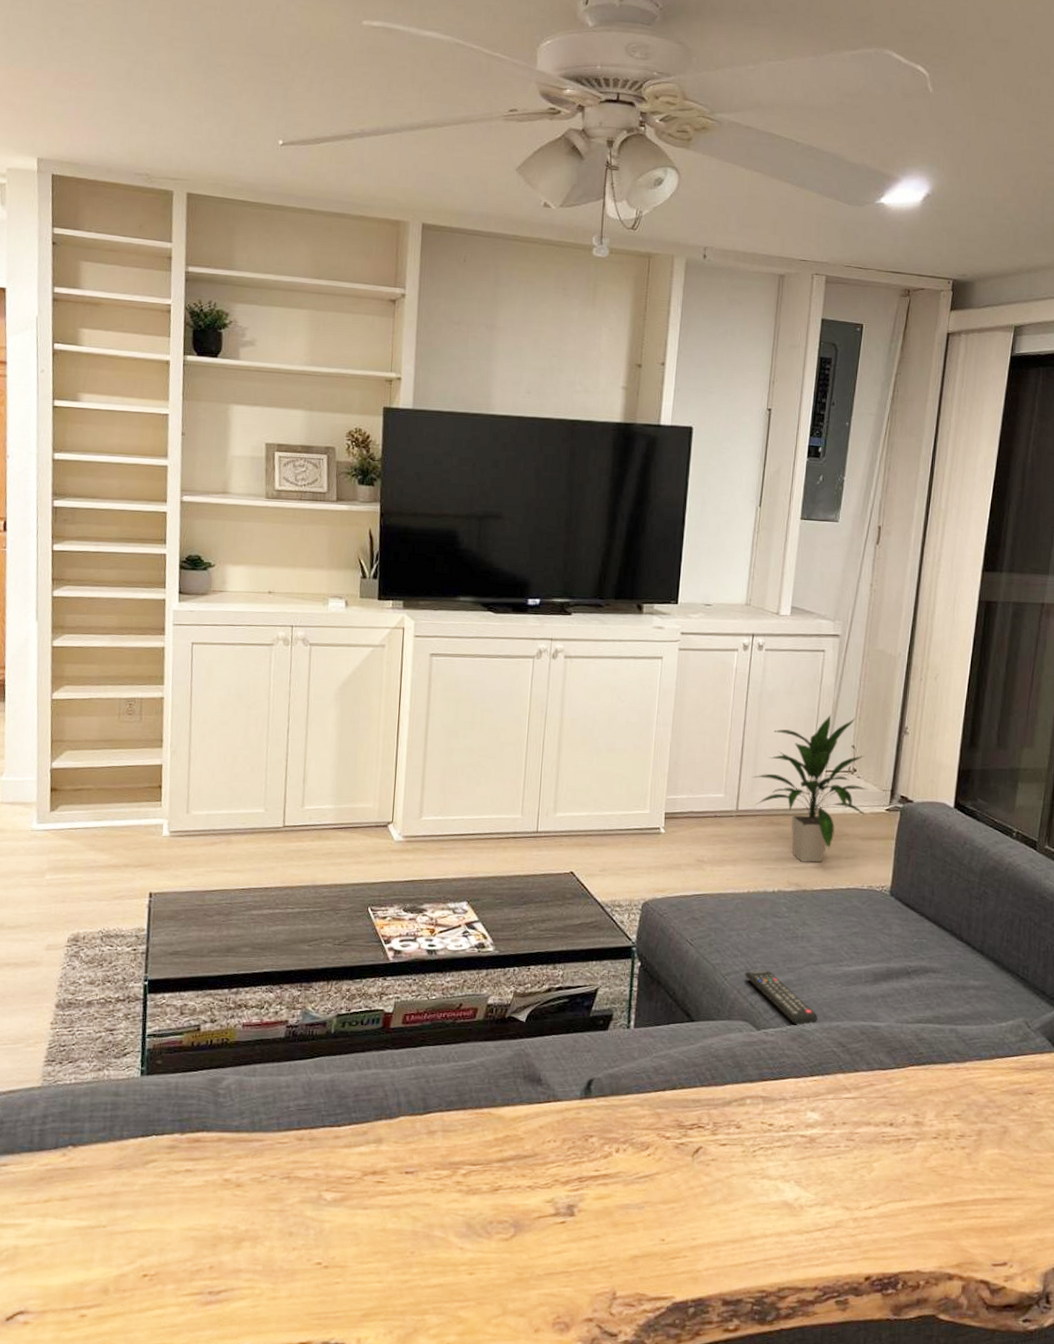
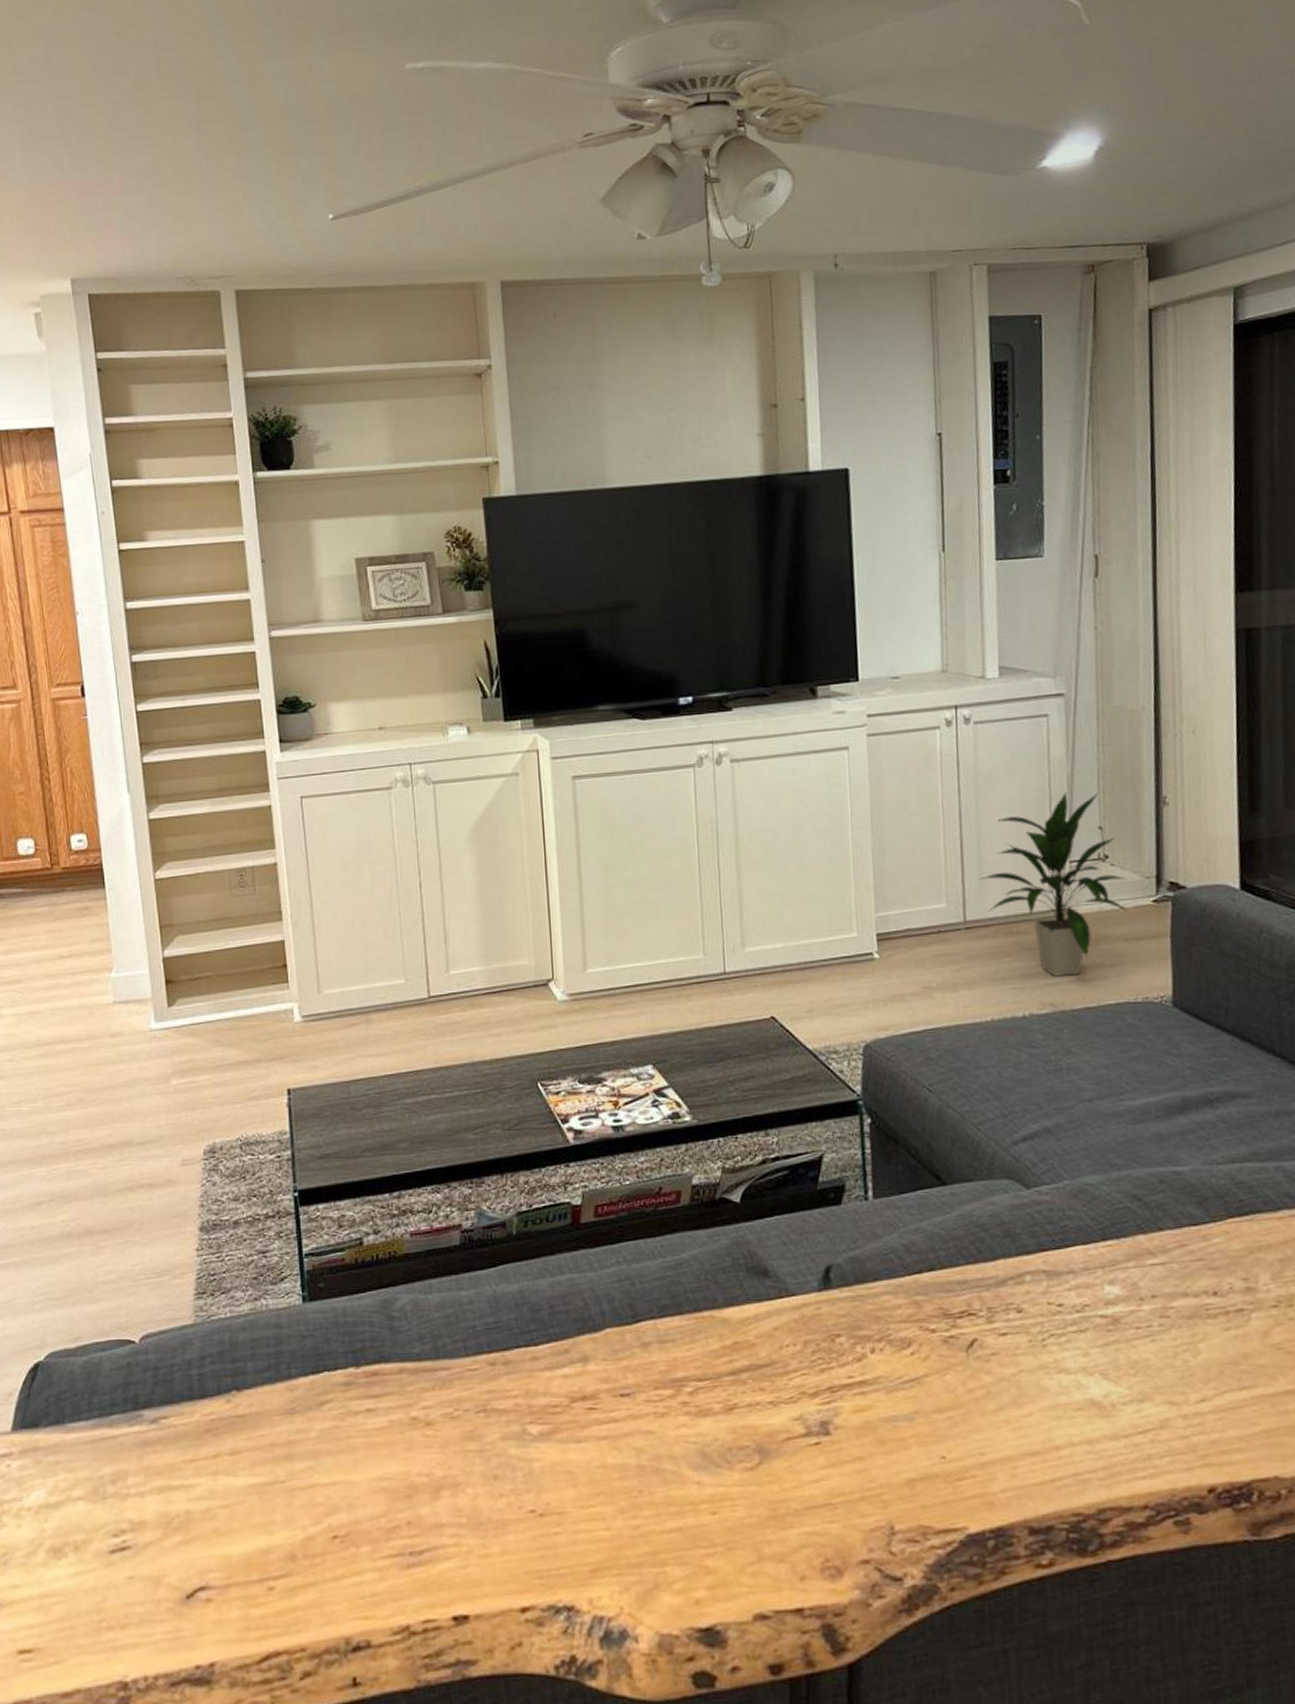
remote control: present [745,970,818,1027] -> none [1002,1114,1102,1180]

